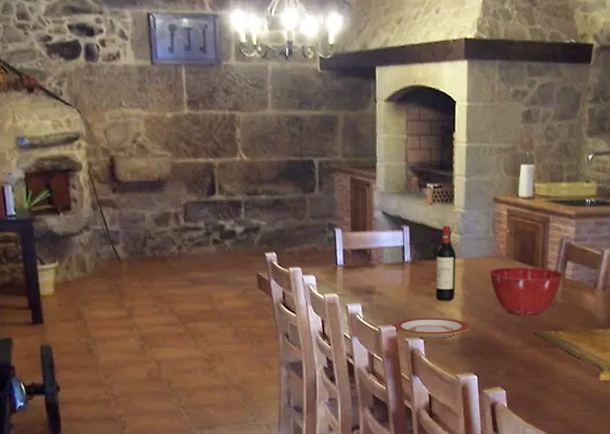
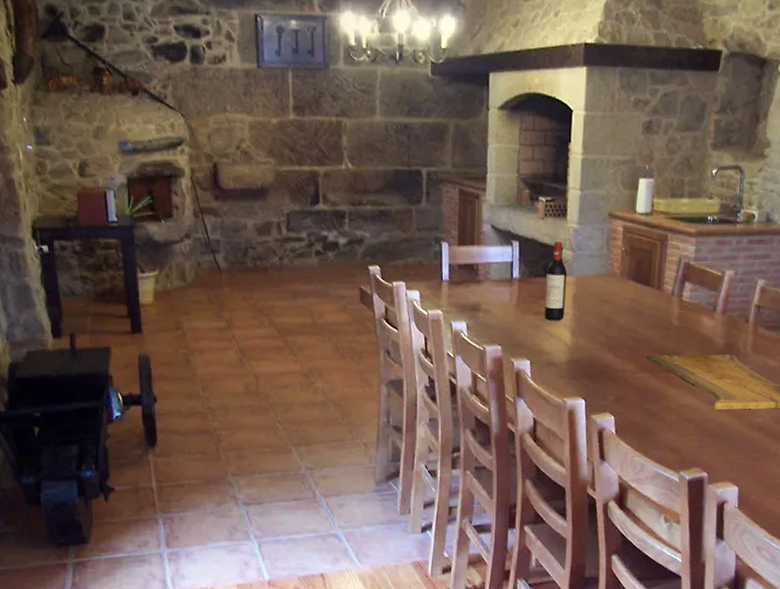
plate: present [392,317,471,338] -> none [497,337,580,360]
mixing bowl: present [489,267,564,316] -> none [602,287,681,339]

